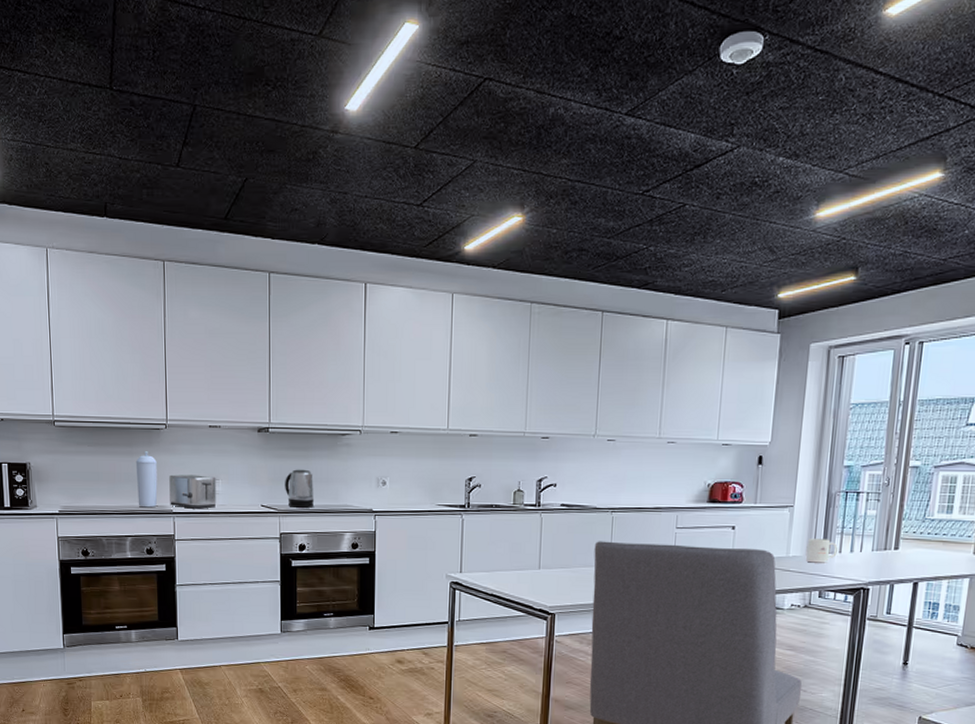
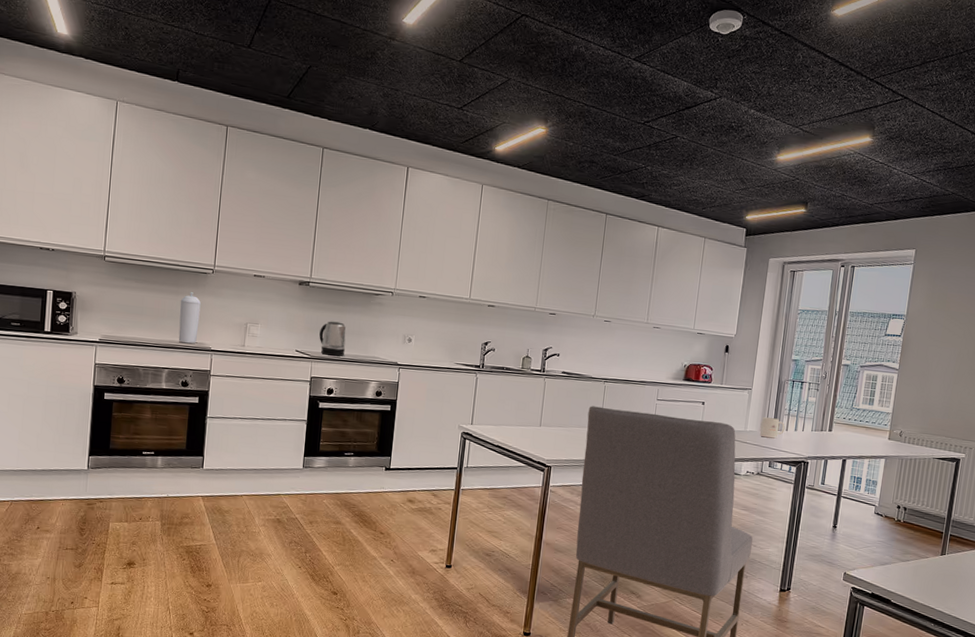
toaster: present [169,474,217,509] -> none [209,315,256,349]

